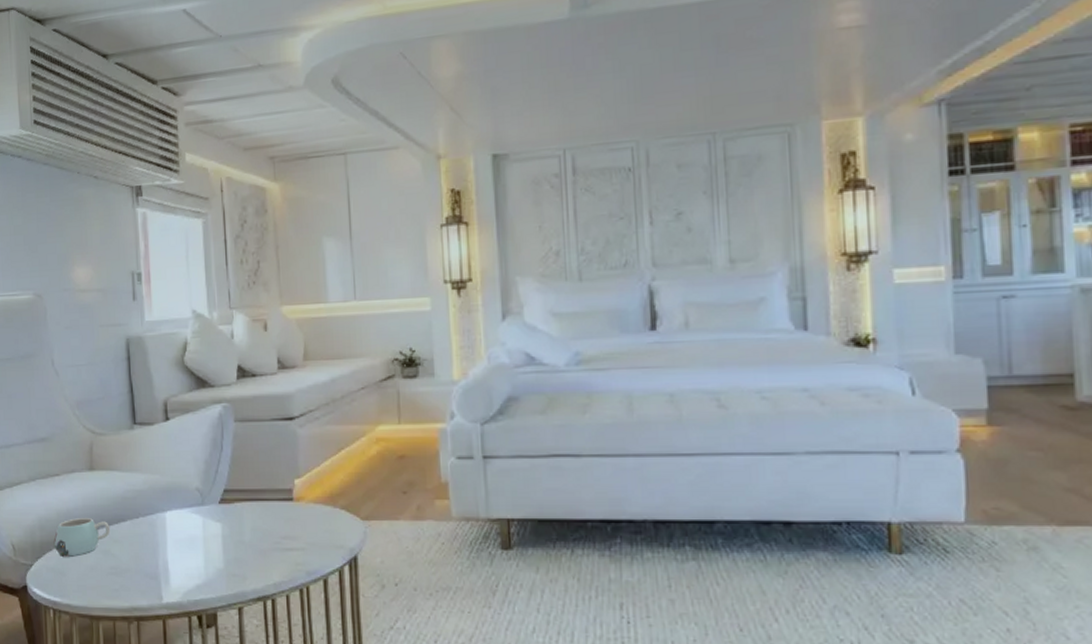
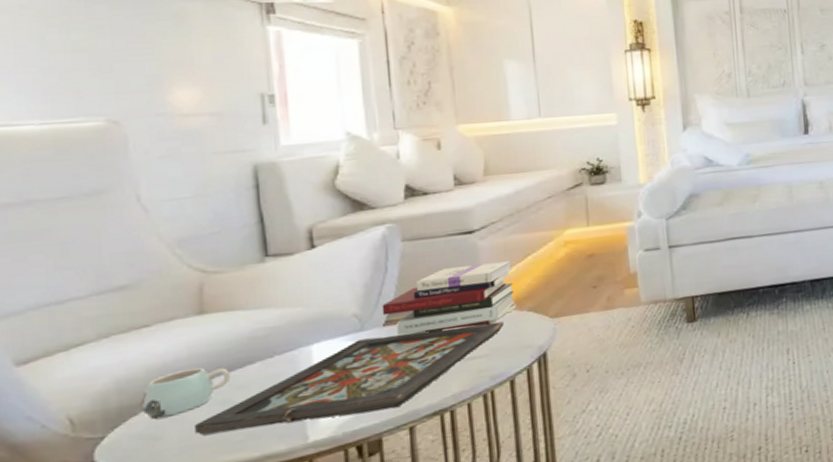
decorative tray: none [87,513,319,586] -> present [195,321,504,435]
books: none [218,453,330,517] -> present [381,261,516,336]

